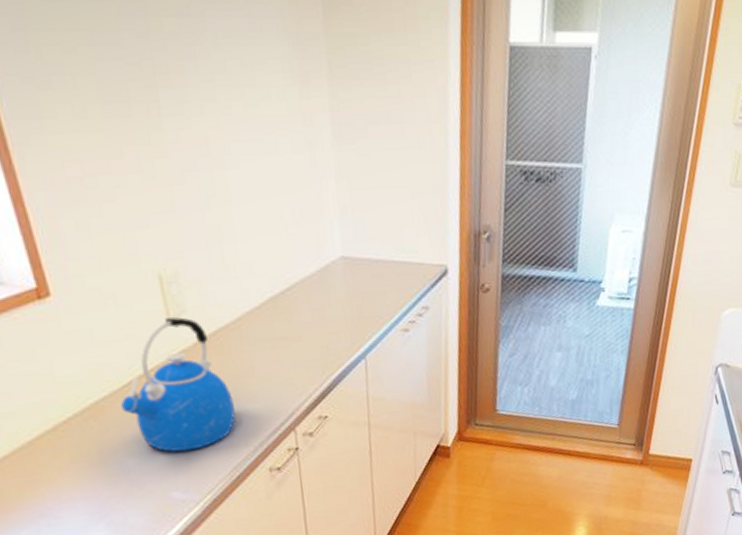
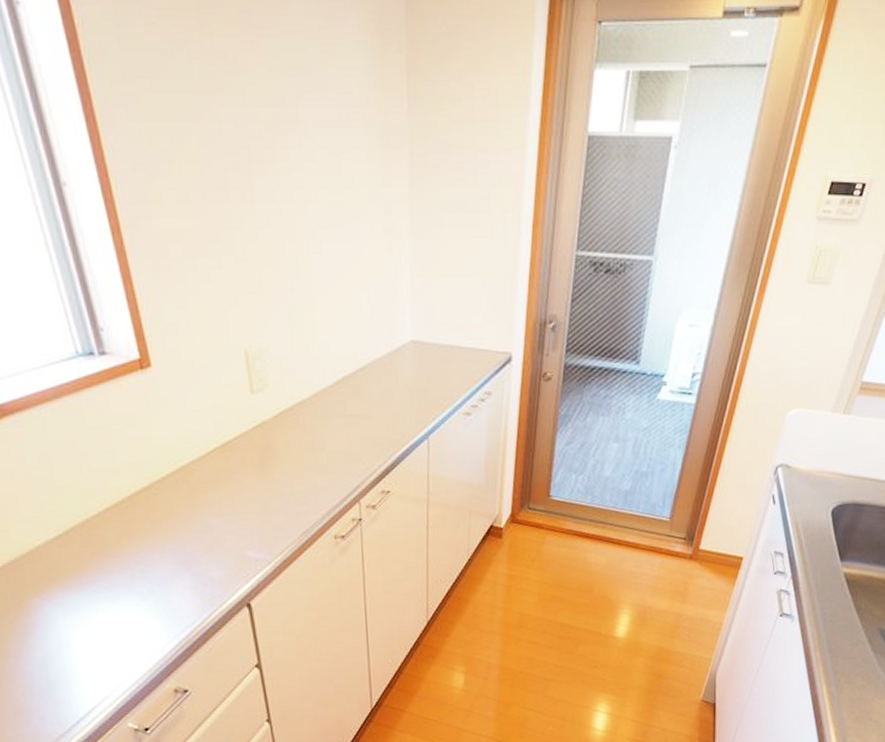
kettle: present [121,317,236,452] -> none [207,391,307,515]

